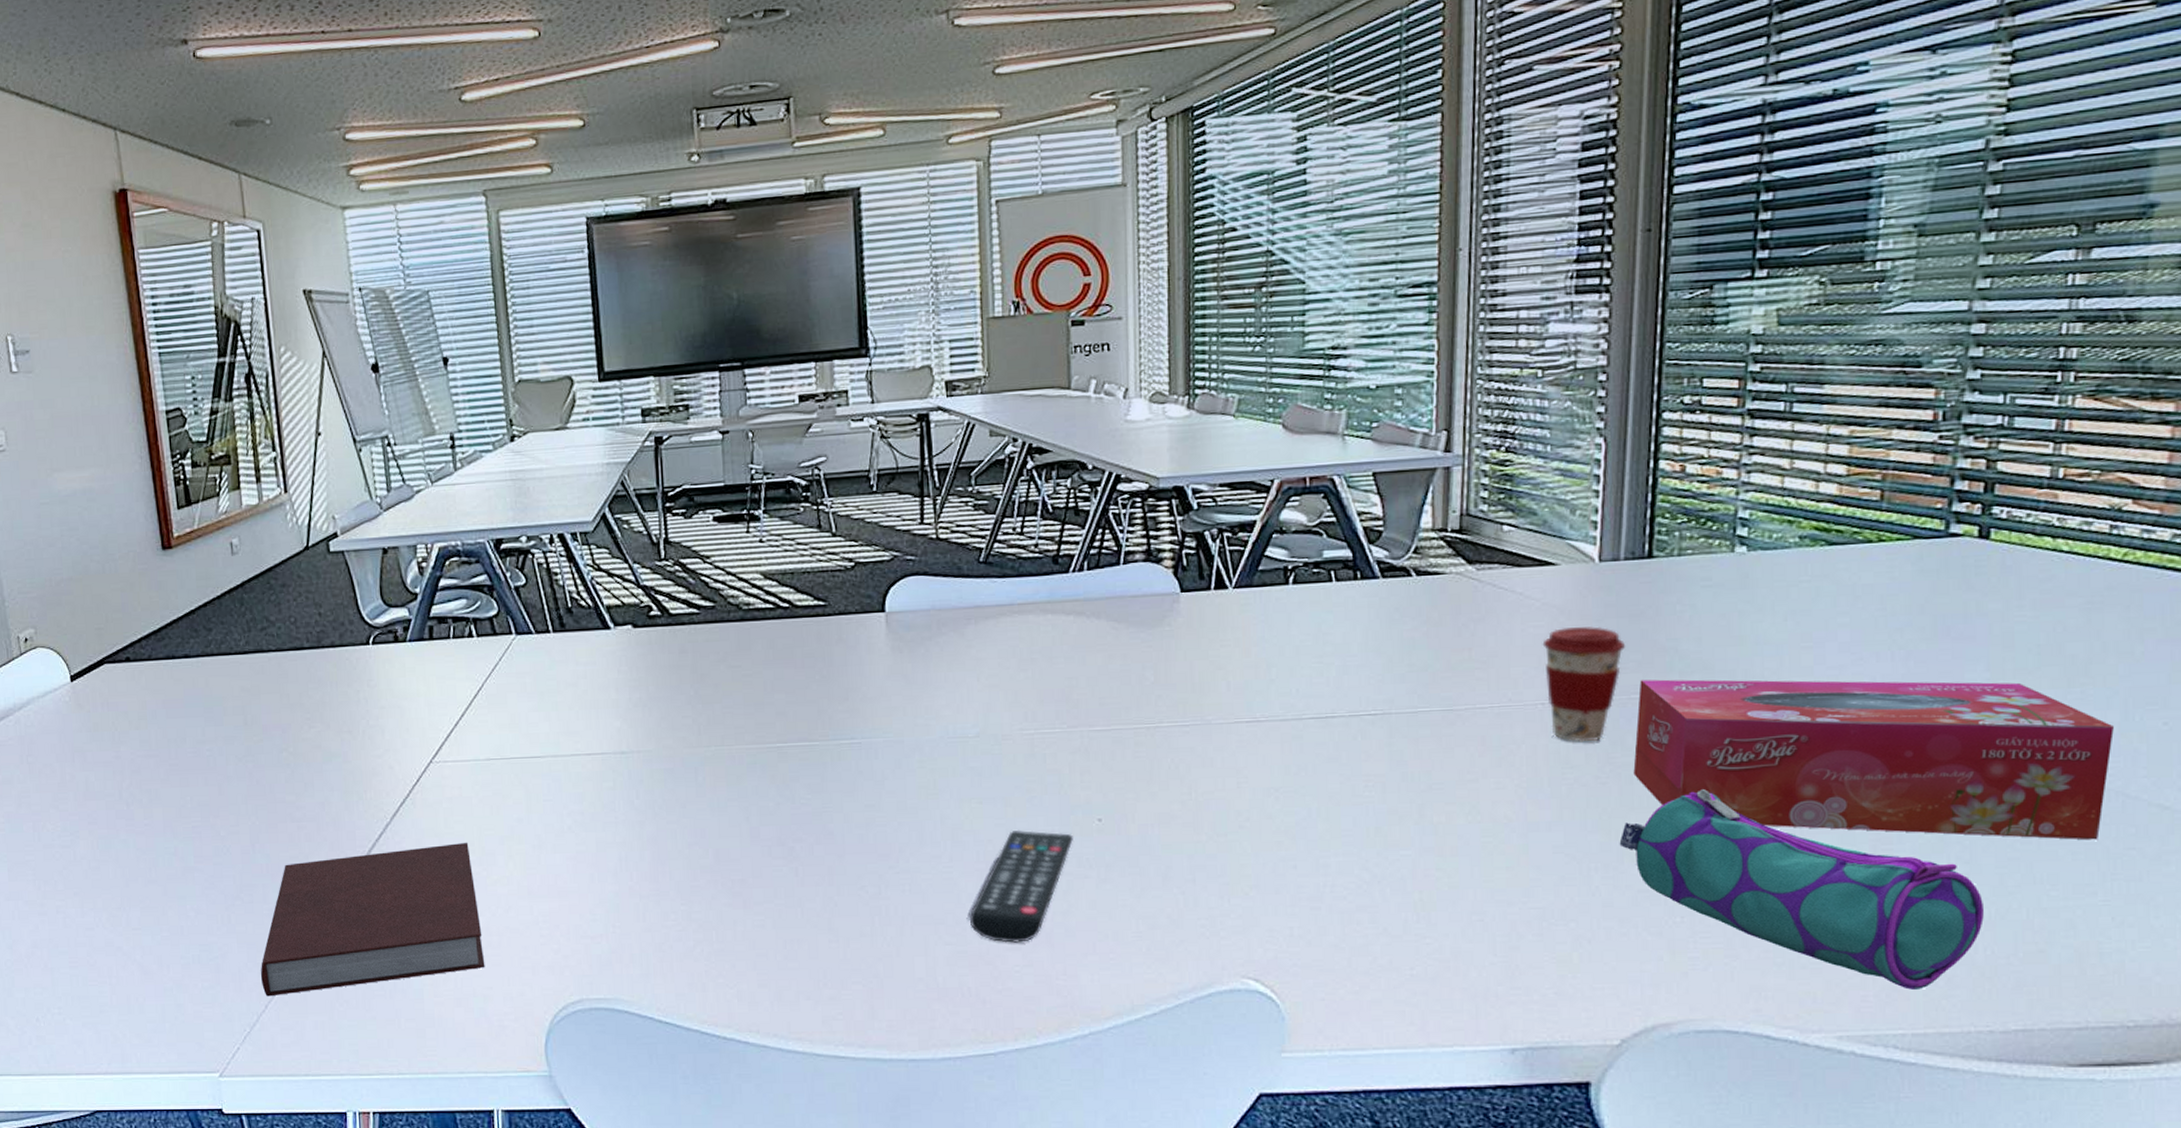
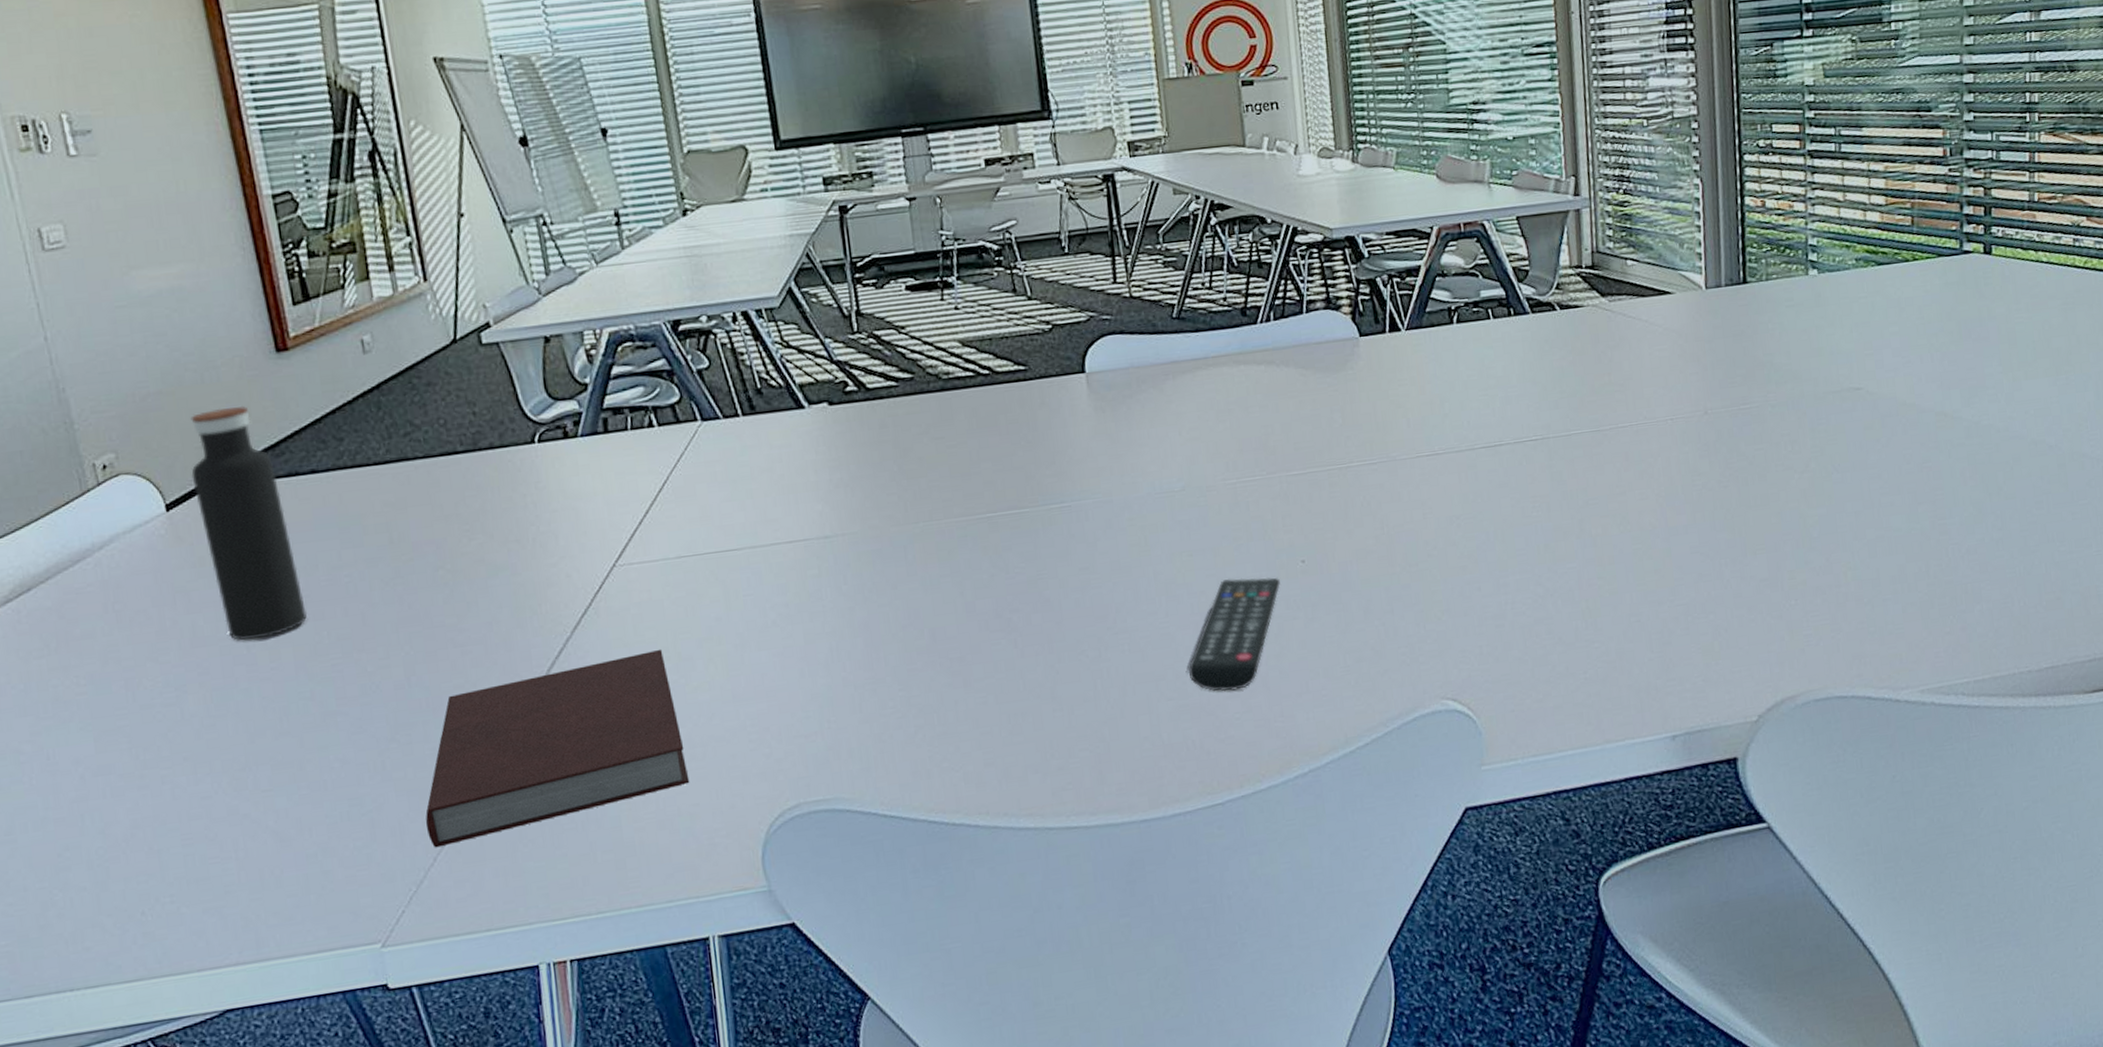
water bottle: none [91,594,176,798] -> present [190,405,308,641]
coffee cup: present [1542,626,1626,743] -> none [1667,346,1733,452]
pencil case: present [1619,789,1984,990] -> none [1742,485,2016,643]
tissue box: present [1633,679,2114,840] -> none [1746,373,2091,513]

